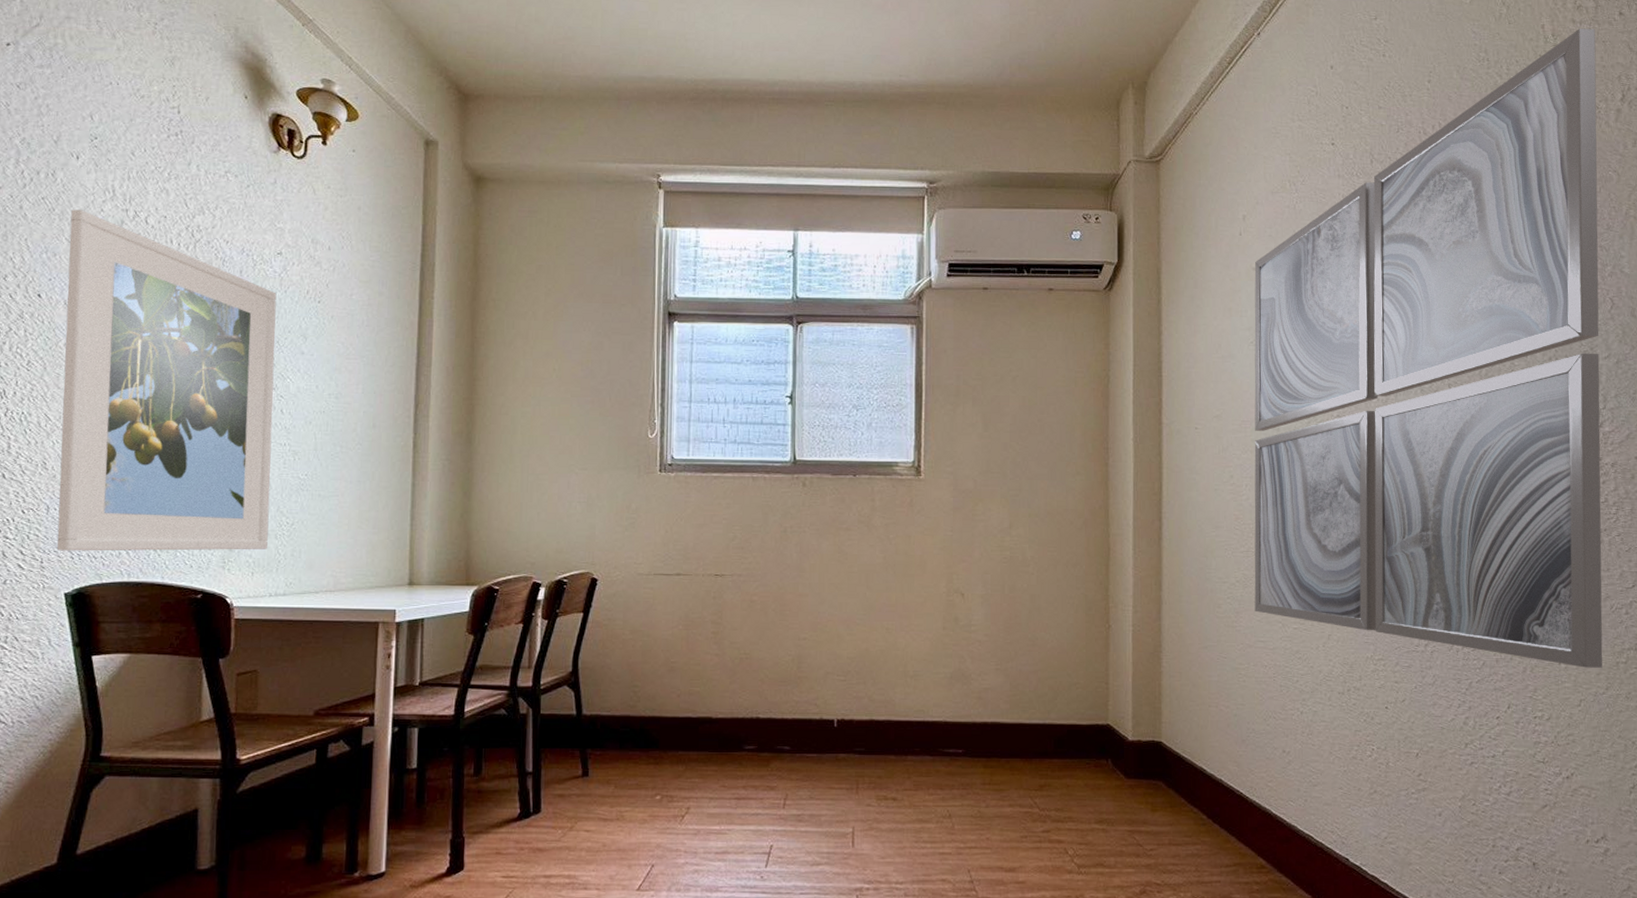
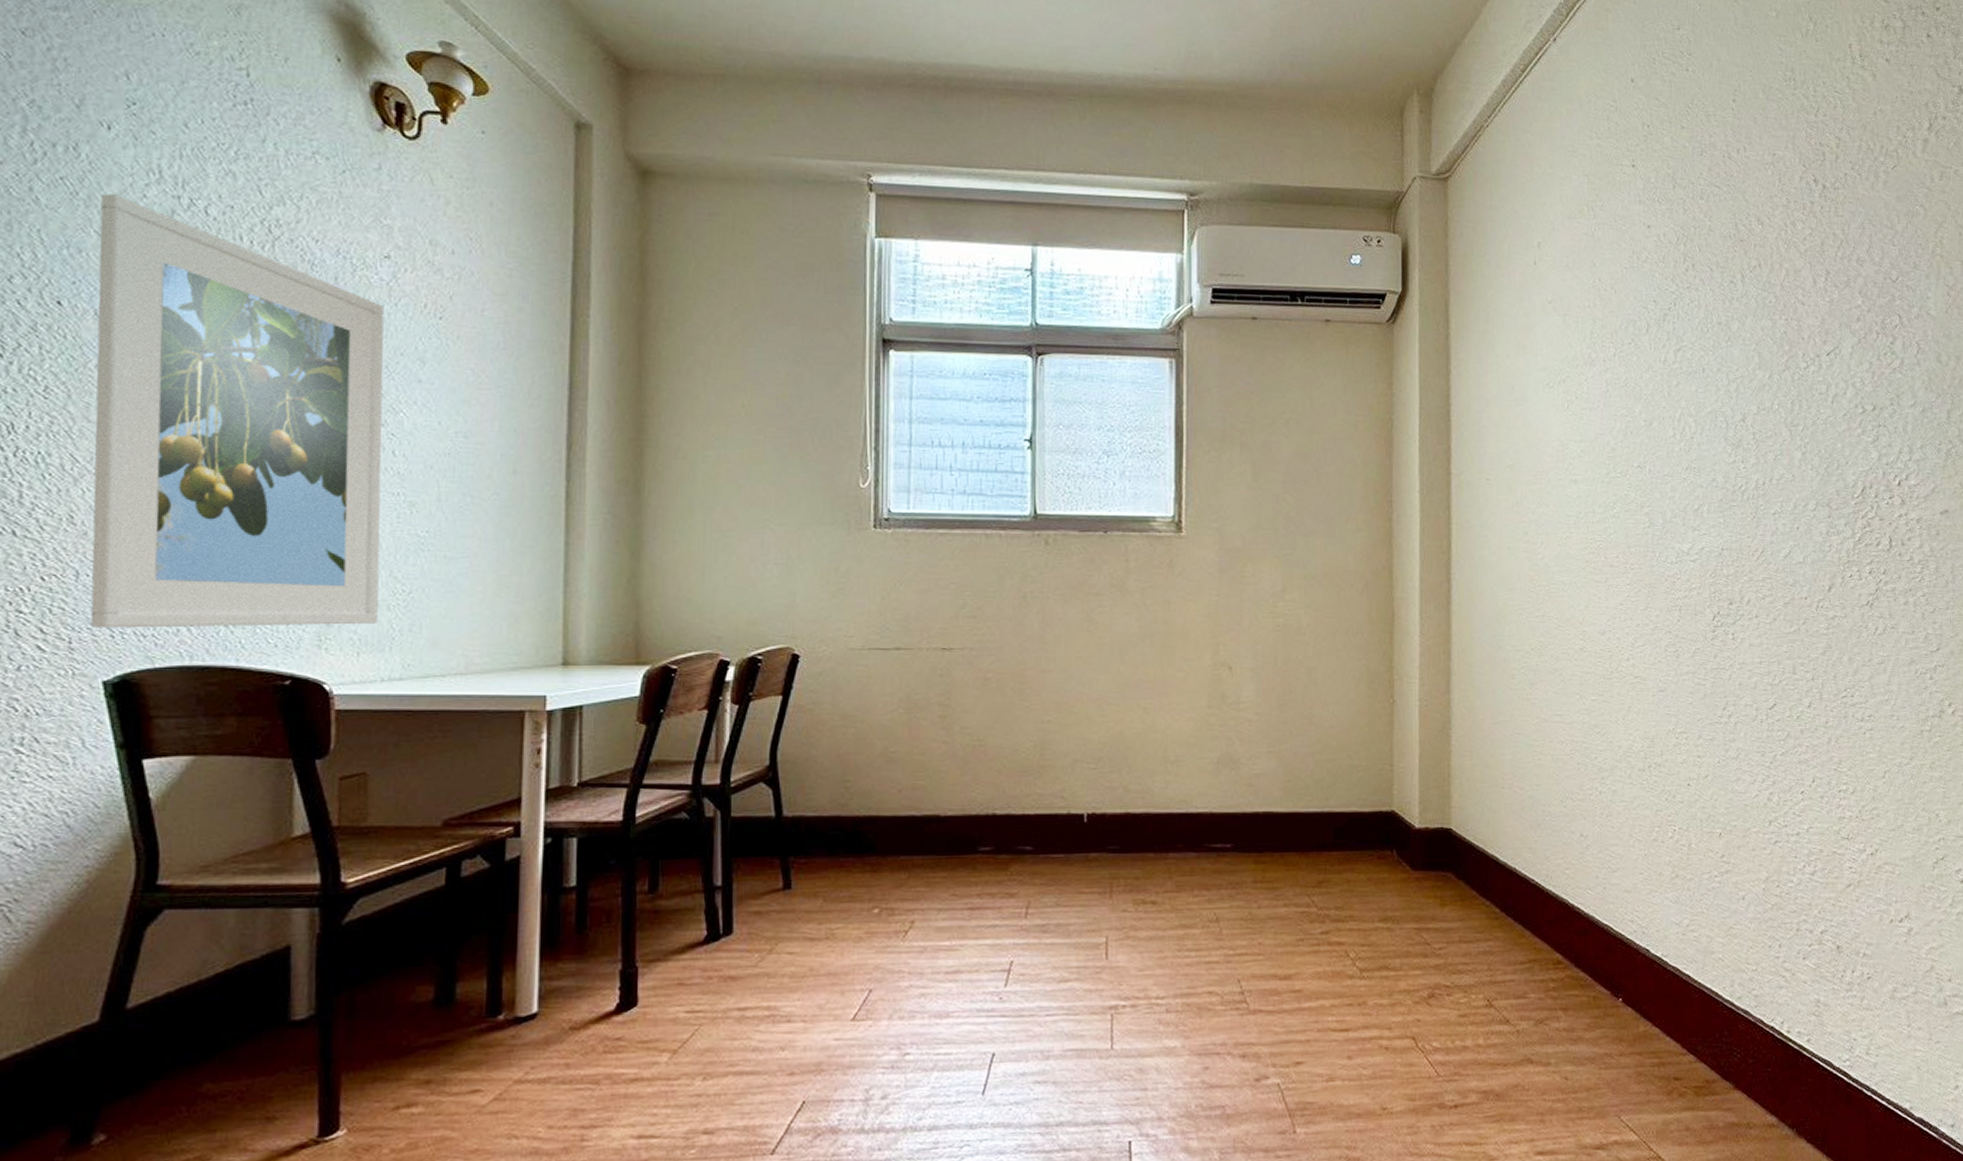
wall art: present [1254,28,1603,668] -> none [1550,49,1908,737]

